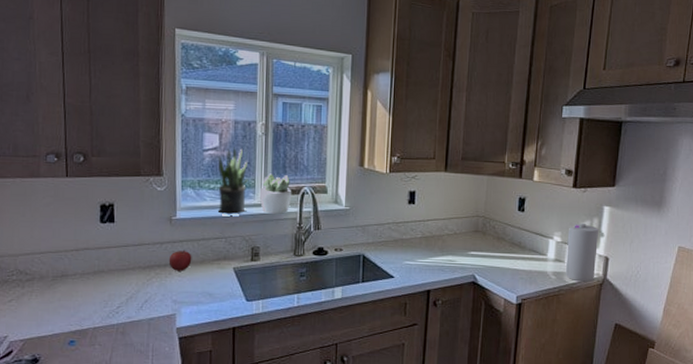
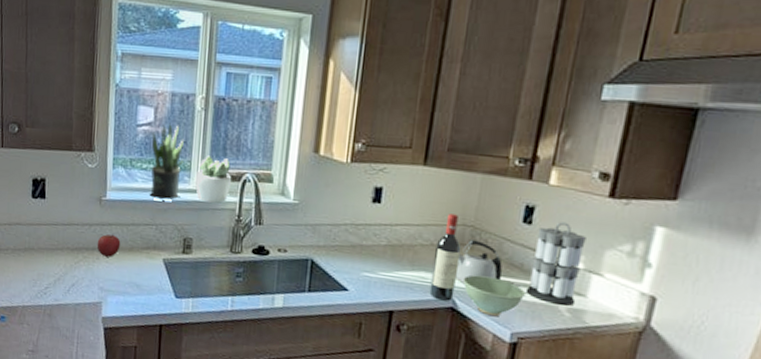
wine bottle: none [456,208,477,277] -> present [429,214,462,301]
kettle: none [473,227,507,261] -> present [454,239,503,283]
bowl: none [479,254,524,285] -> present [462,275,525,317]
spice rack: none [525,208,561,270] -> present [527,222,586,306]
paper towel holder: present [566,223,599,282] -> none [587,246,645,327]

